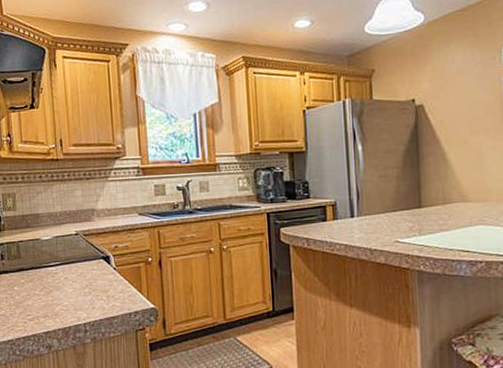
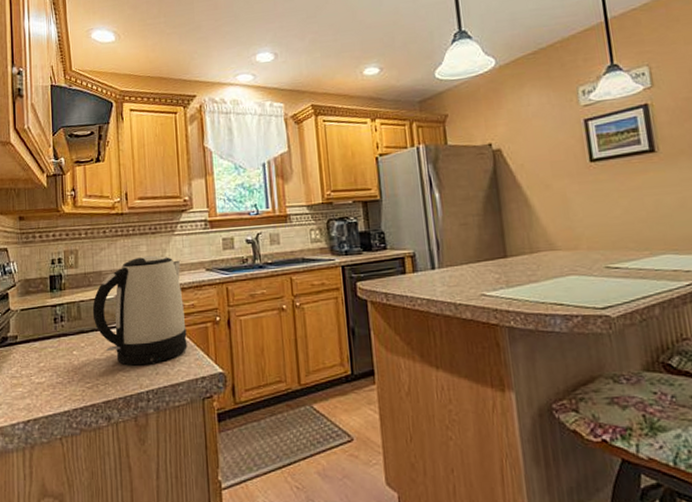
kettle: none [31,200,122,301] -> present [92,255,188,366]

